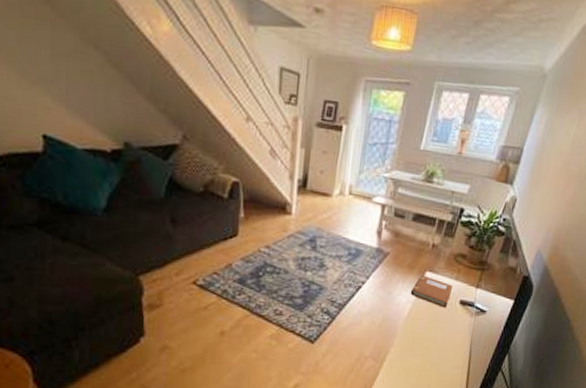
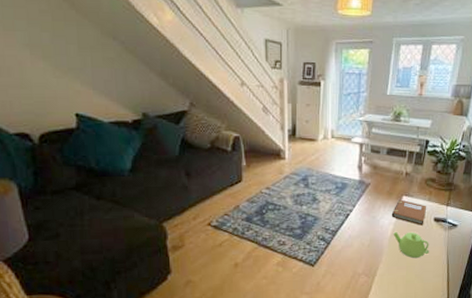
teapot: none [410,312,451,346] -> present [393,232,429,259]

